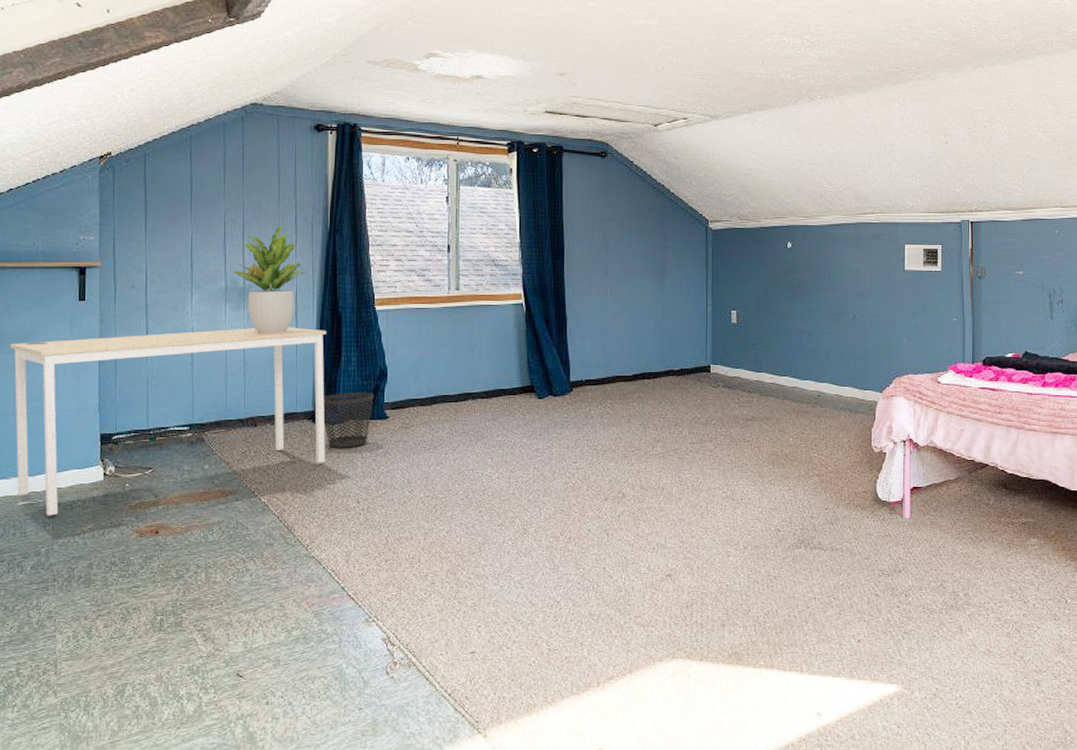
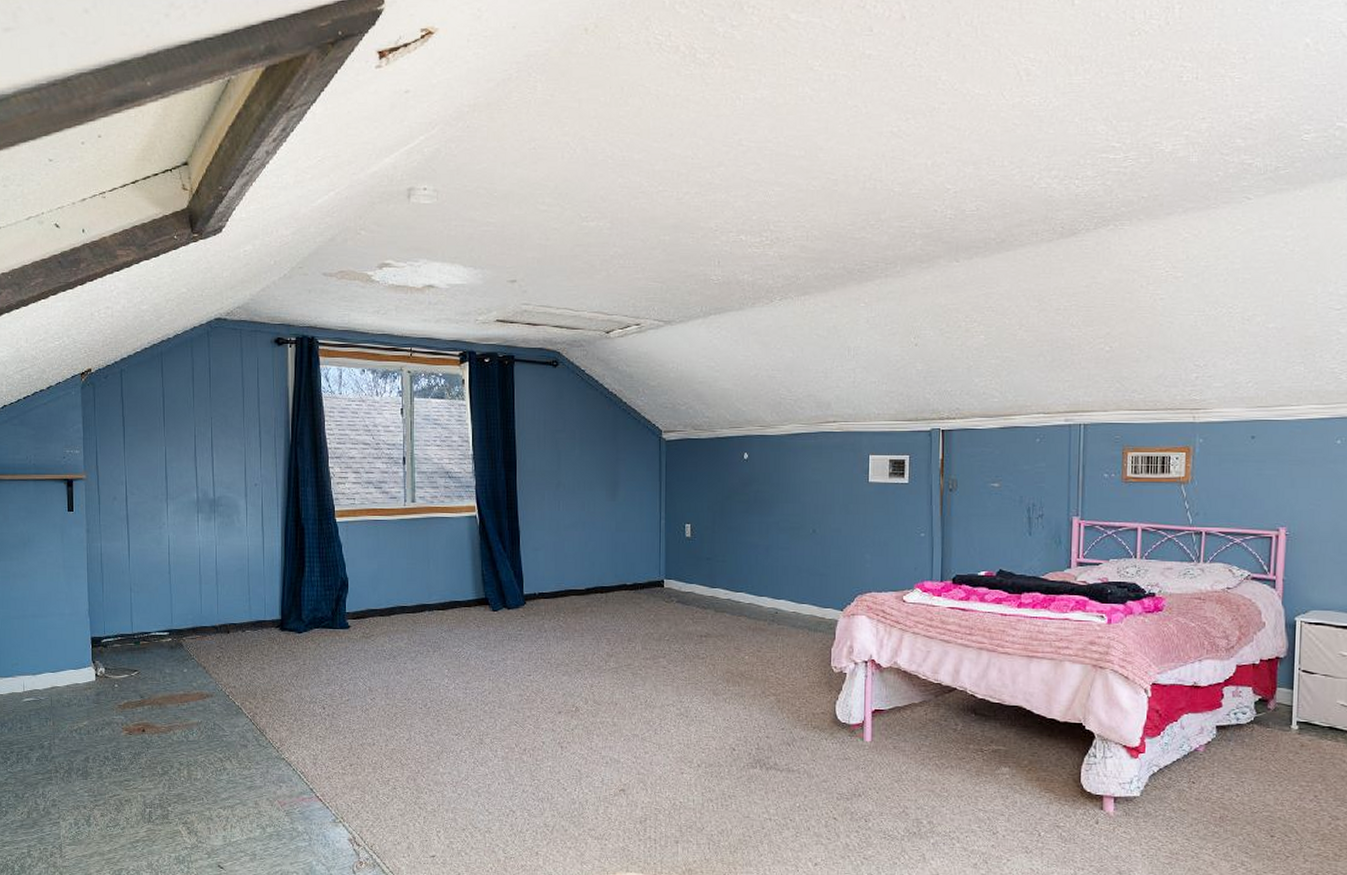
desk: present [9,327,326,517] -> none [10,538,292,714]
potted plant: present [234,225,313,333] -> none [204,439,277,544]
wastebasket: present [323,392,374,448] -> none [290,601,336,656]

